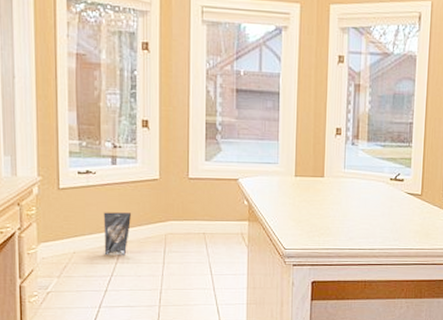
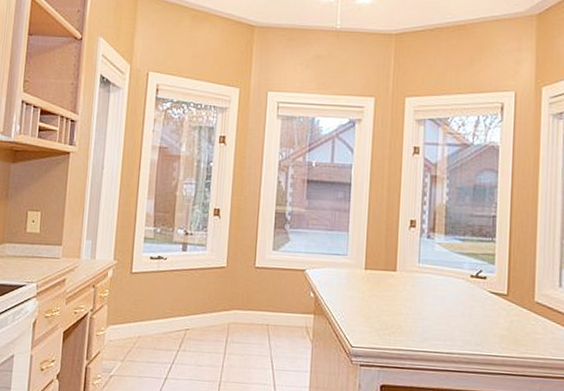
bag: present [103,212,131,256] -> none [167,298,196,343]

